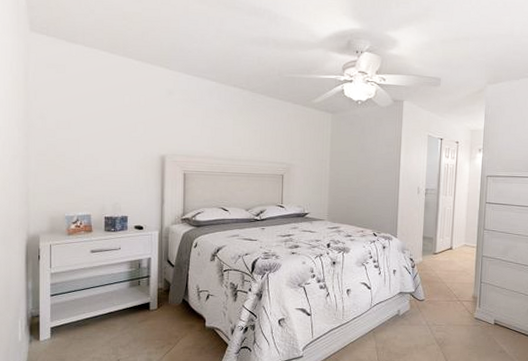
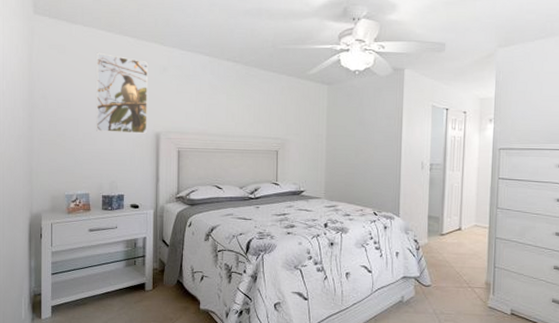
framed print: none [98,73,153,156] -> present [96,52,148,134]

